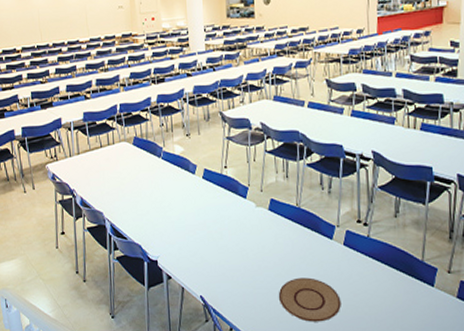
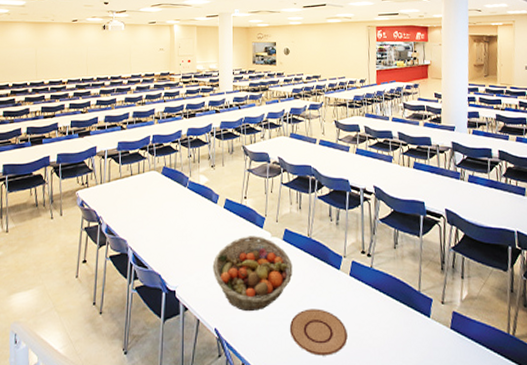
fruit basket: none [194,206,281,279] -> present [212,236,293,311]

